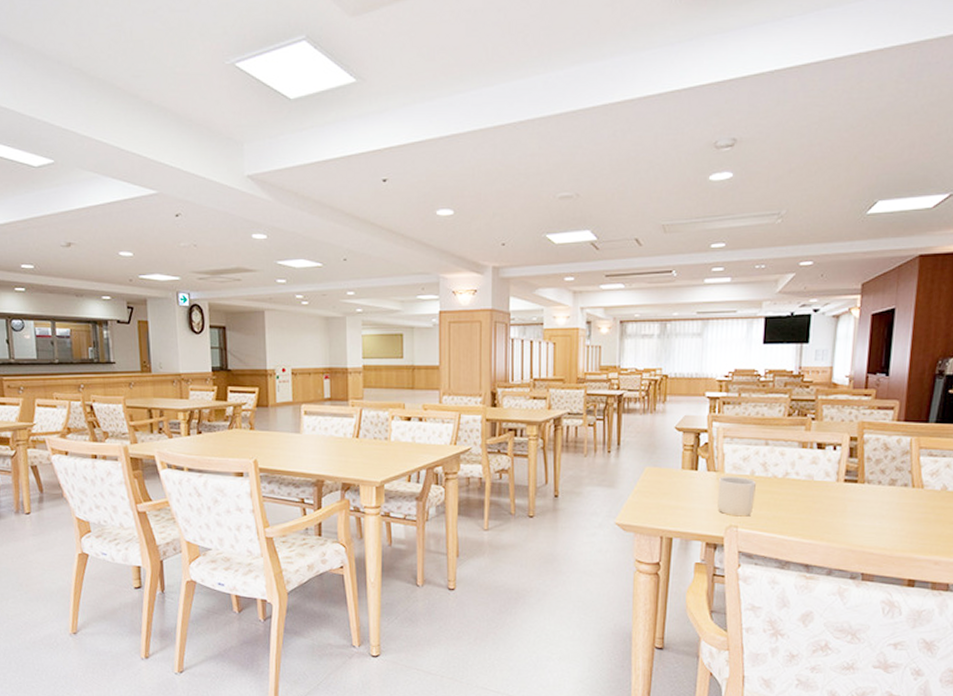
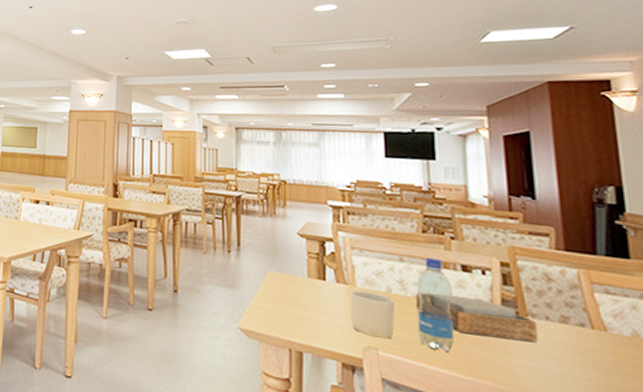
bottle: none [773,439,807,521] -> present [417,257,455,352]
napkin holder: none [775,471,871,505] -> present [416,292,539,343]

